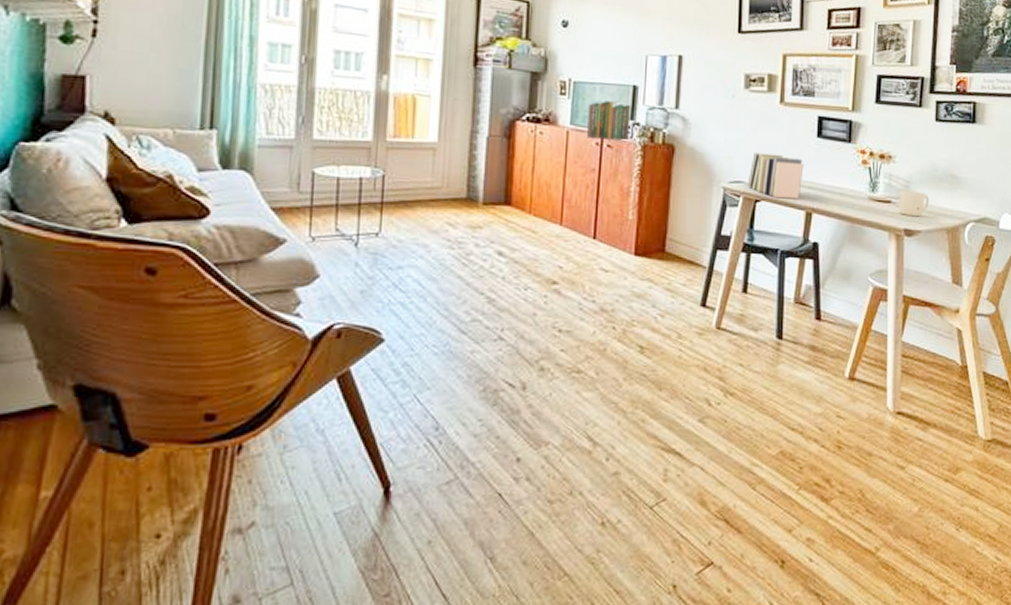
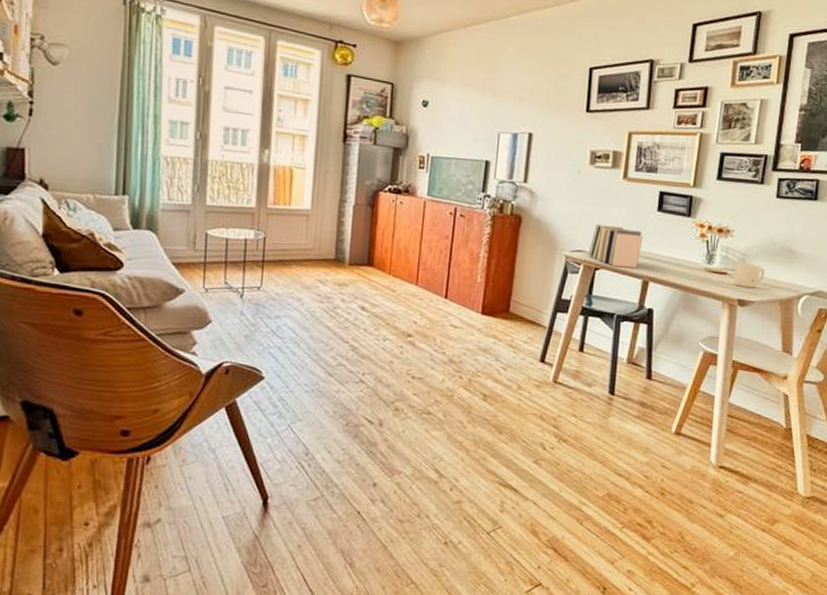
books: present [587,101,631,140] -> none [442,174,483,211]

